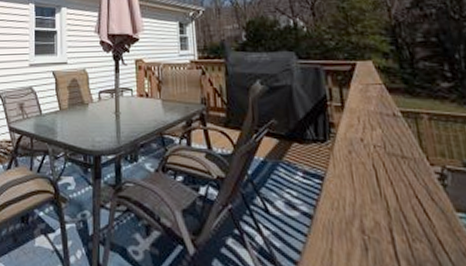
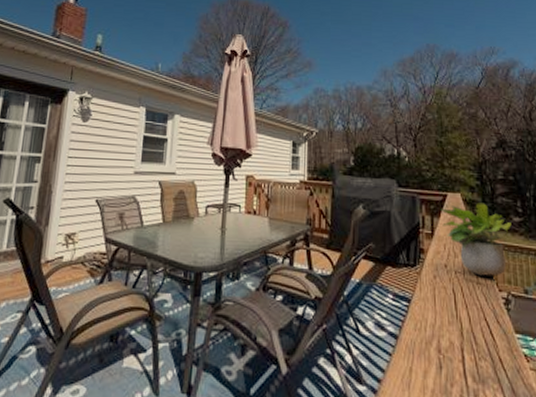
potted plant: none [350,69,440,149] -> present [440,203,512,277]

